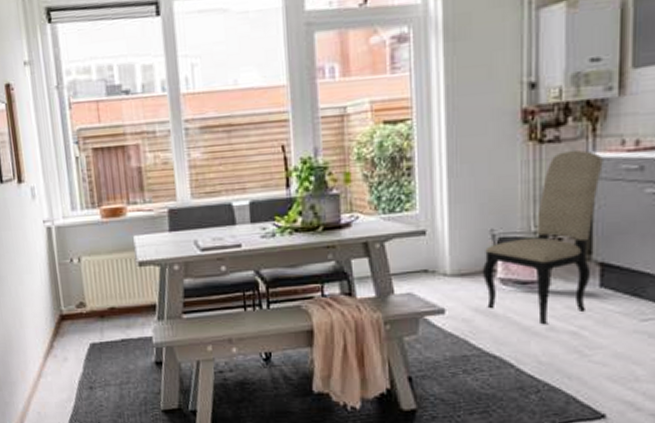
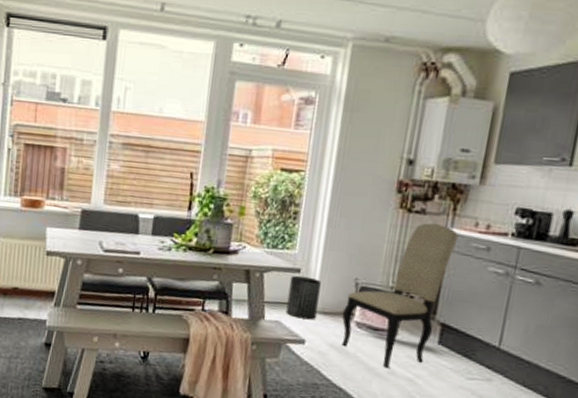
trash can: none [416,237,452,286] -> present [286,275,321,320]

